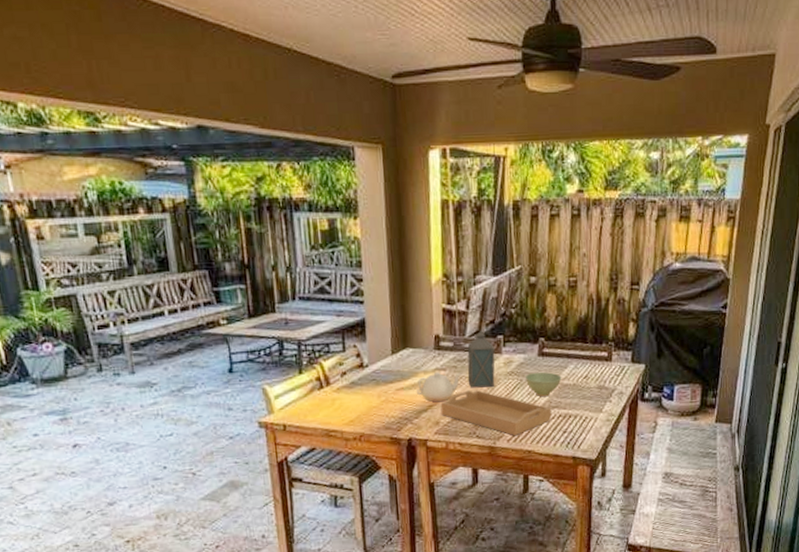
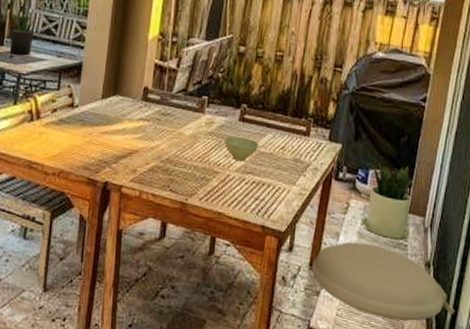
planter: none [279,270,308,321] -> present [9,9,35,56]
teapot: present [416,372,462,402] -> none [118,122,165,150]
serving tray: present [440,390,552,436] -> none [139,143,246,196]
lantern: present [467,330,495,388] -> none [169,89,199,144]
seat cushion: none [625,457,765,525] -> present [311,241,455,321]
planter: none [670,374,719,450] -> present [361,160,412,239]

